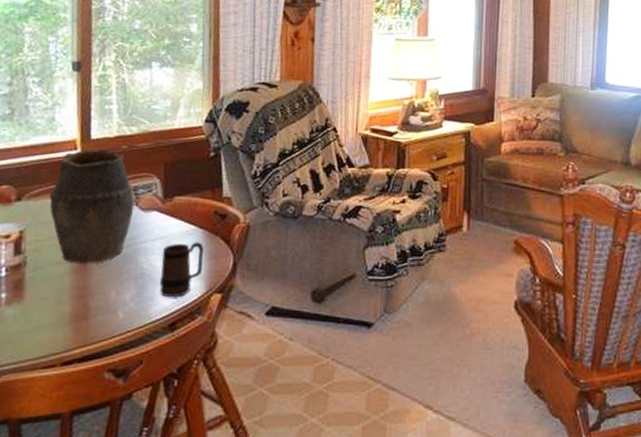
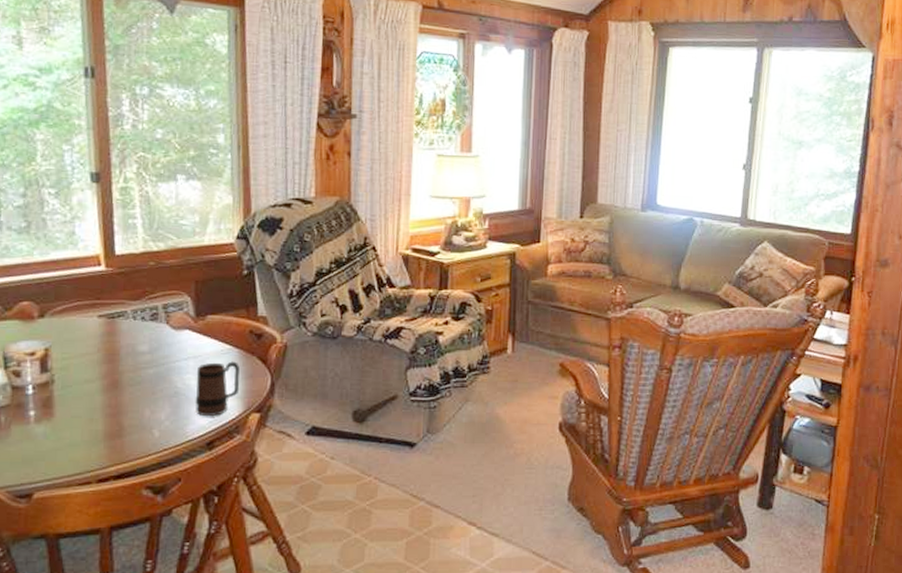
vase: present [49,149,135,264] -> none [73,265,165,382]

